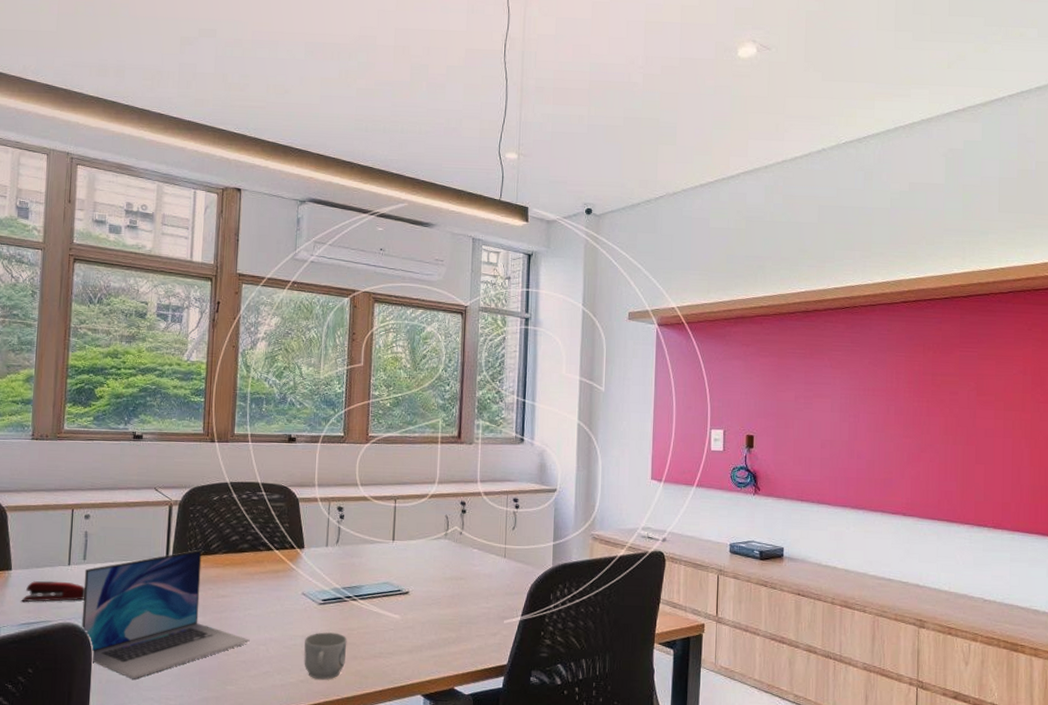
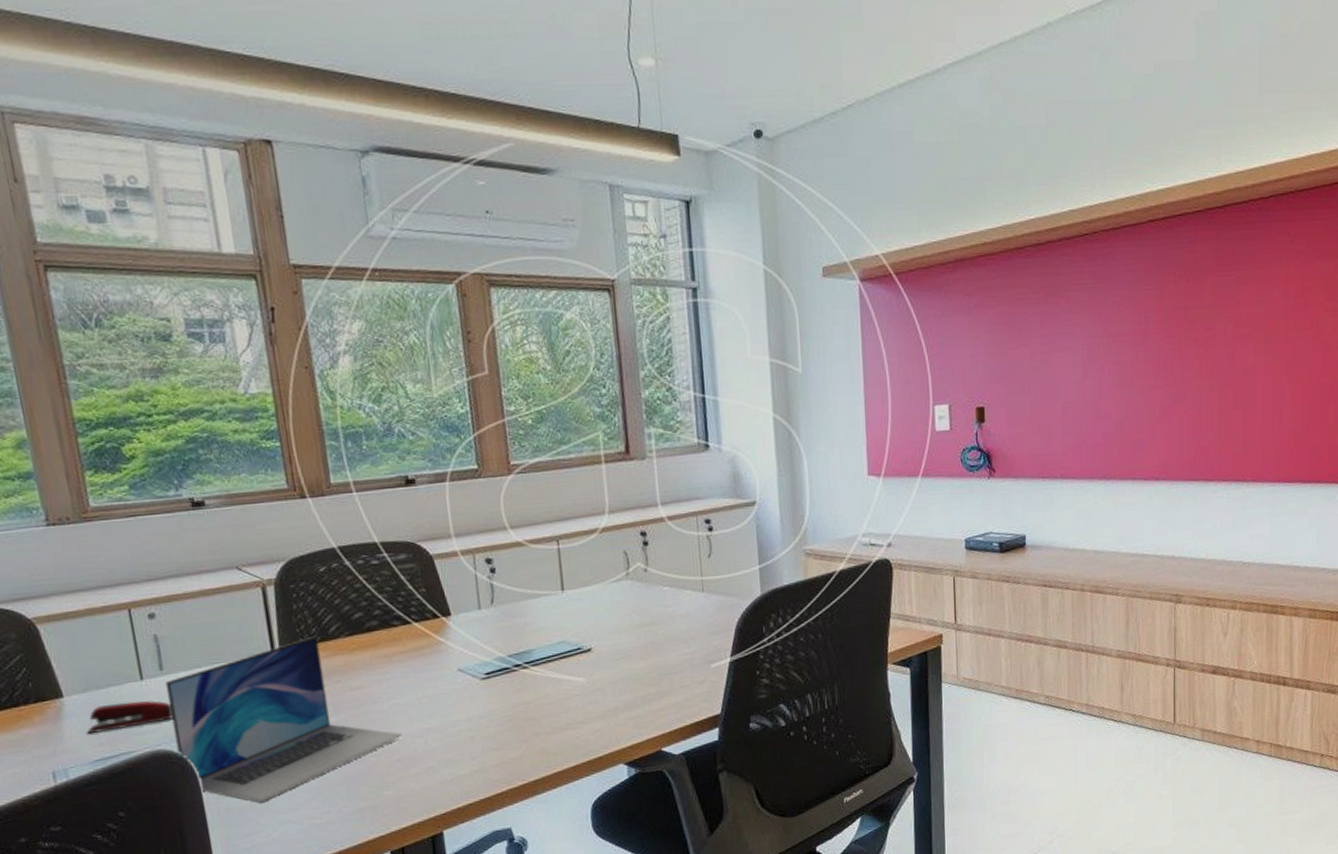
mug: present [304,632,347,680] -> none [471,709,526,766]

